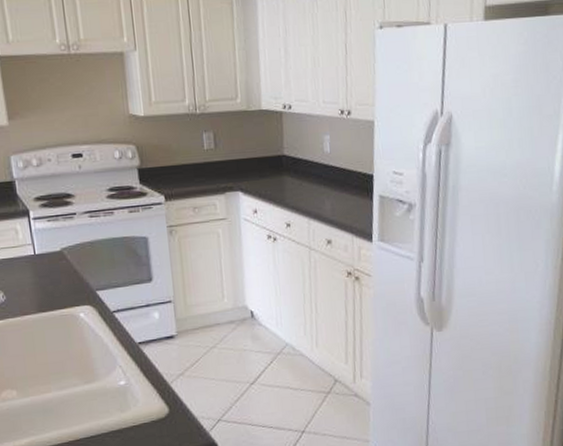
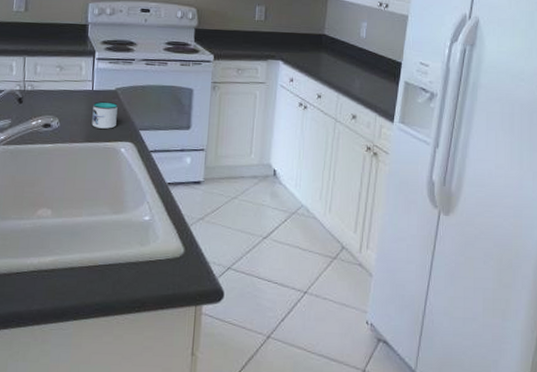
mug: none [37,264,69,296] -> present [91,101,119,129]

